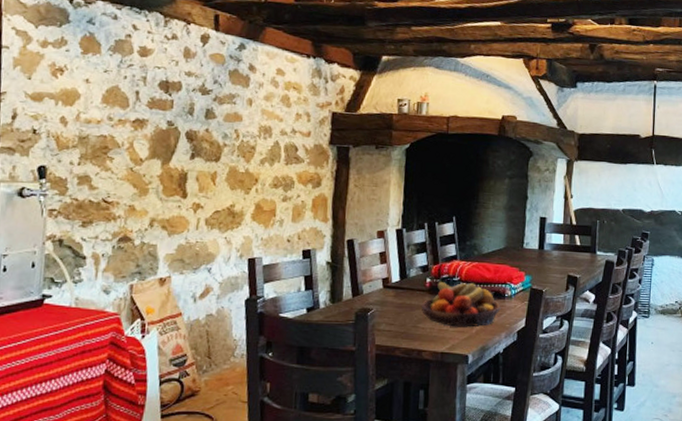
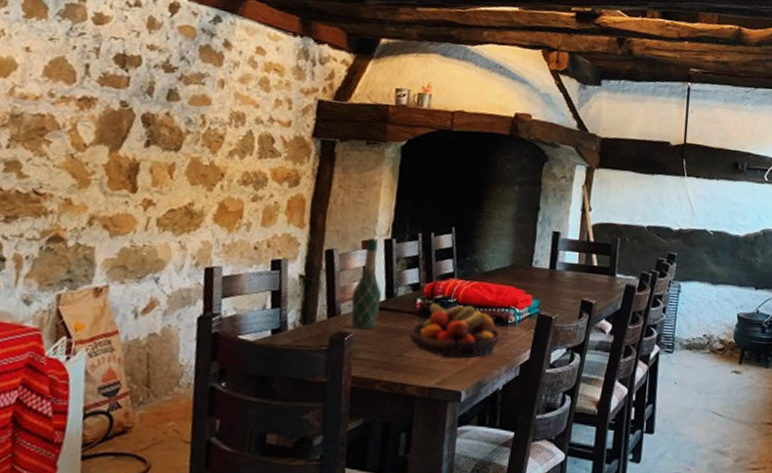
wine bottle: none [371,228,397,306] -> present [351,238,382,330]

